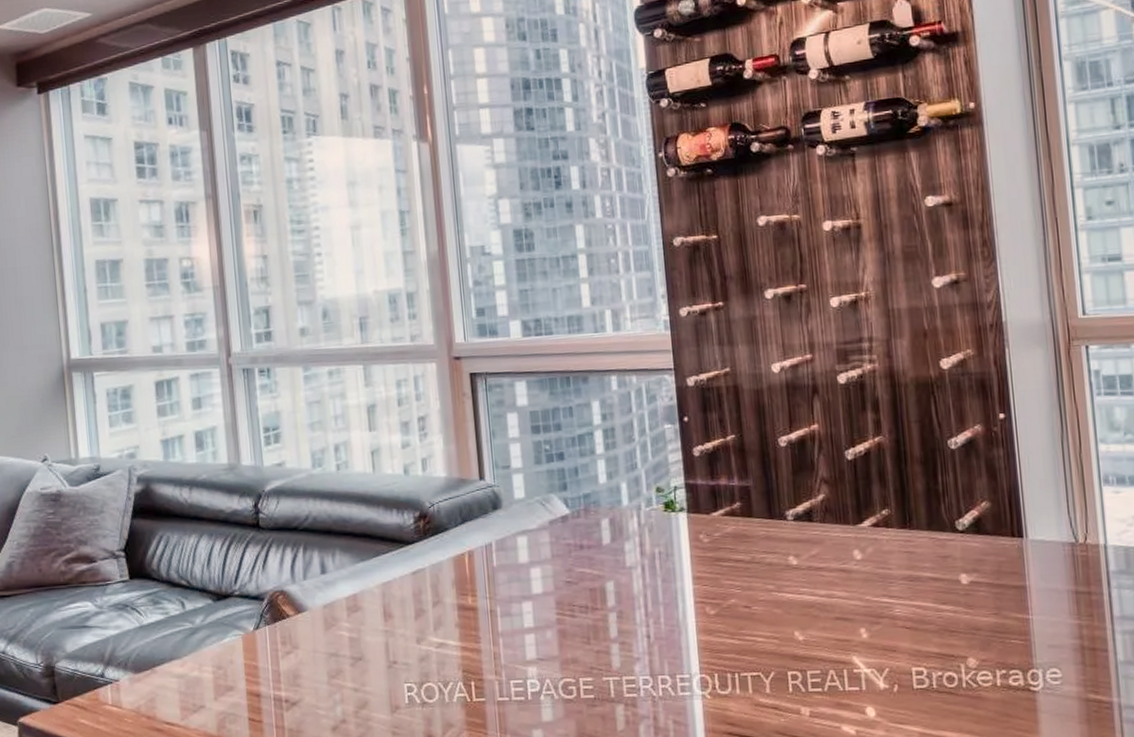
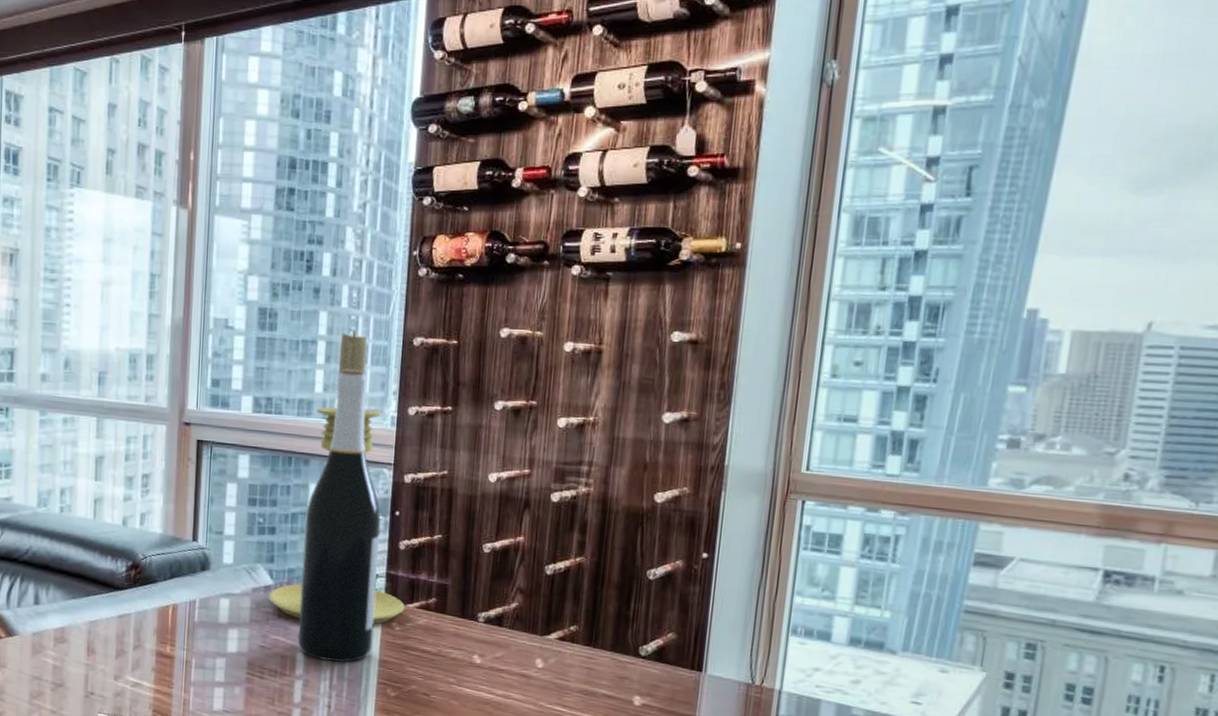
candle holder: none [567,237,710,547] -> present [268,328,405,625]
wine bottle: none [592,277,683,588] -> present [297,369,381,662]

